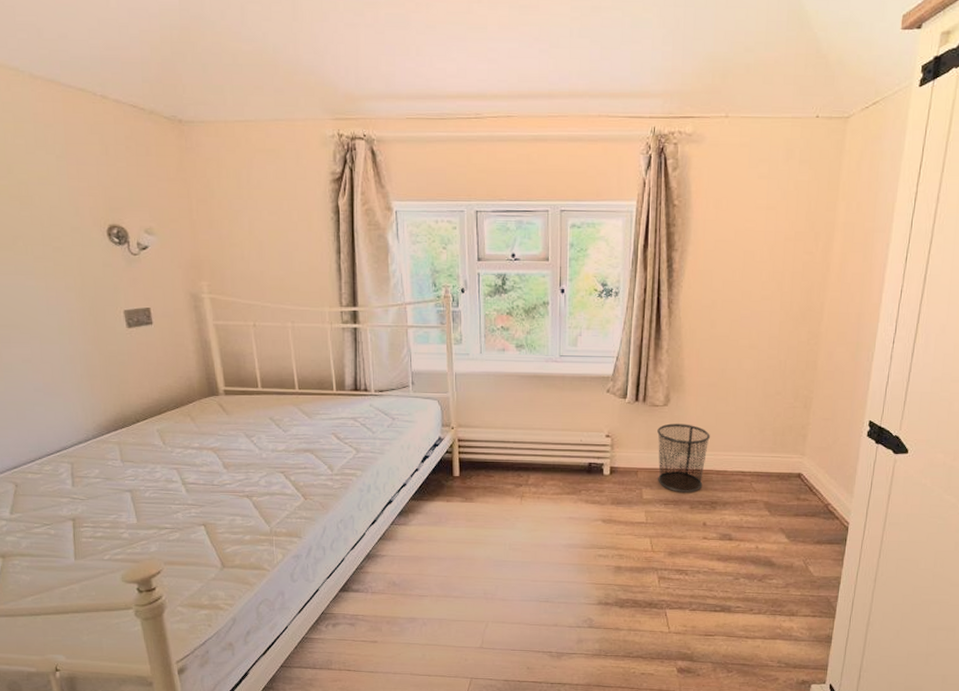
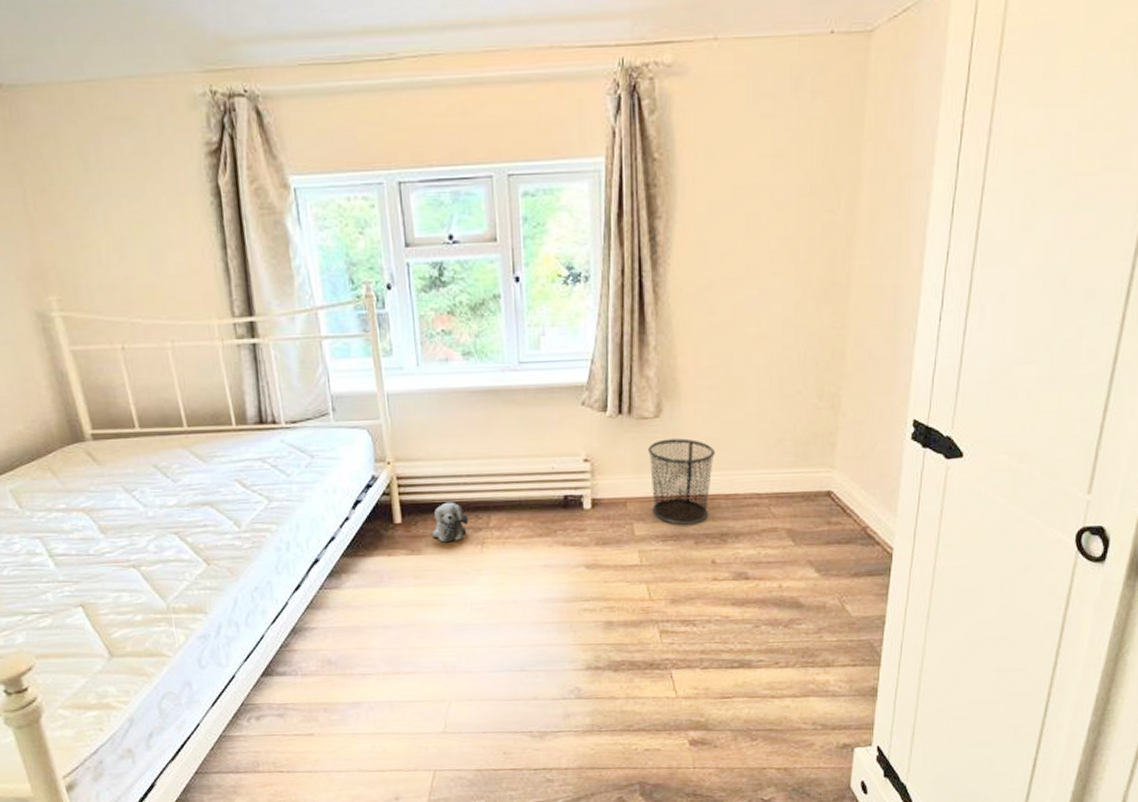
plush toy: none [483,462,512,494] -> present [433,502,468,543]

